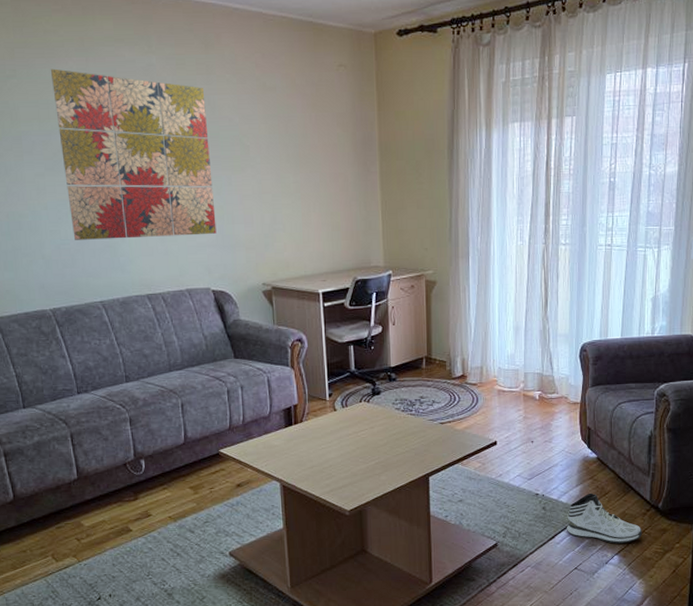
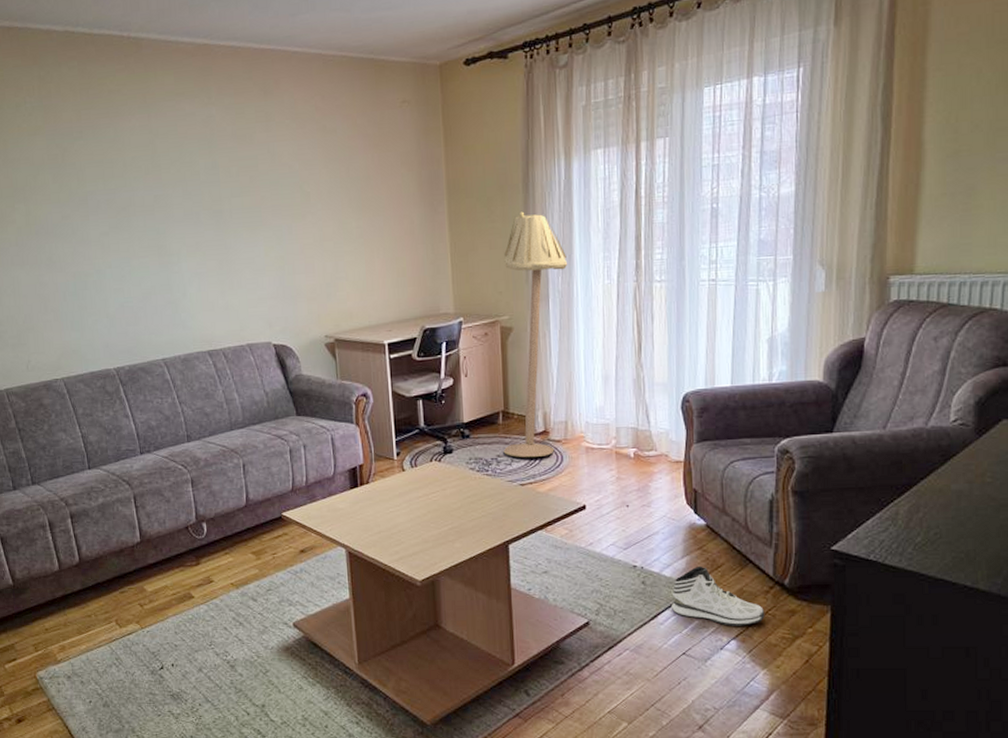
wall art: present [50,68,217,240] -> none [114,127,277,298]
floor lamp: none [426,175,486,399] -> present [503,211,568,458]

